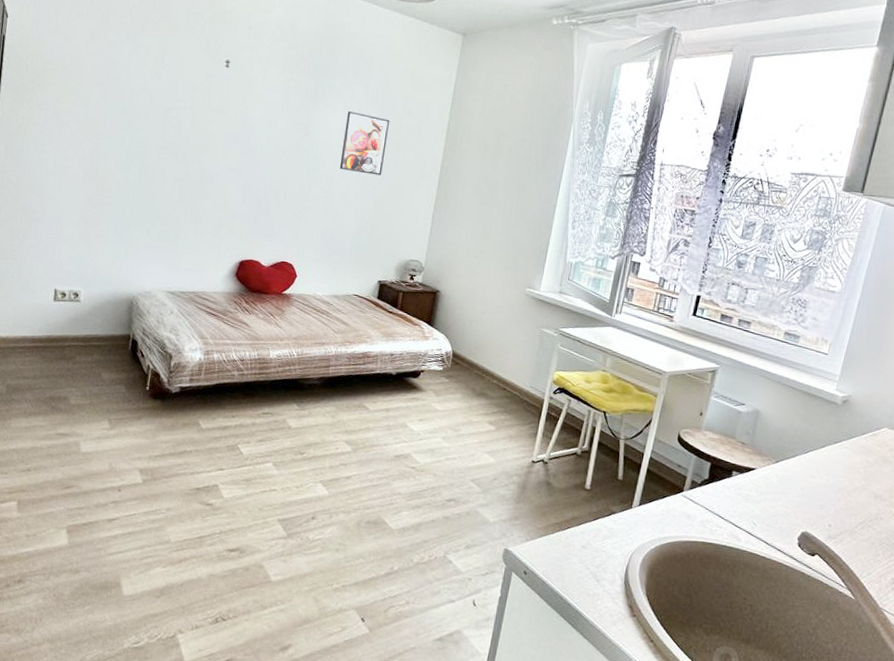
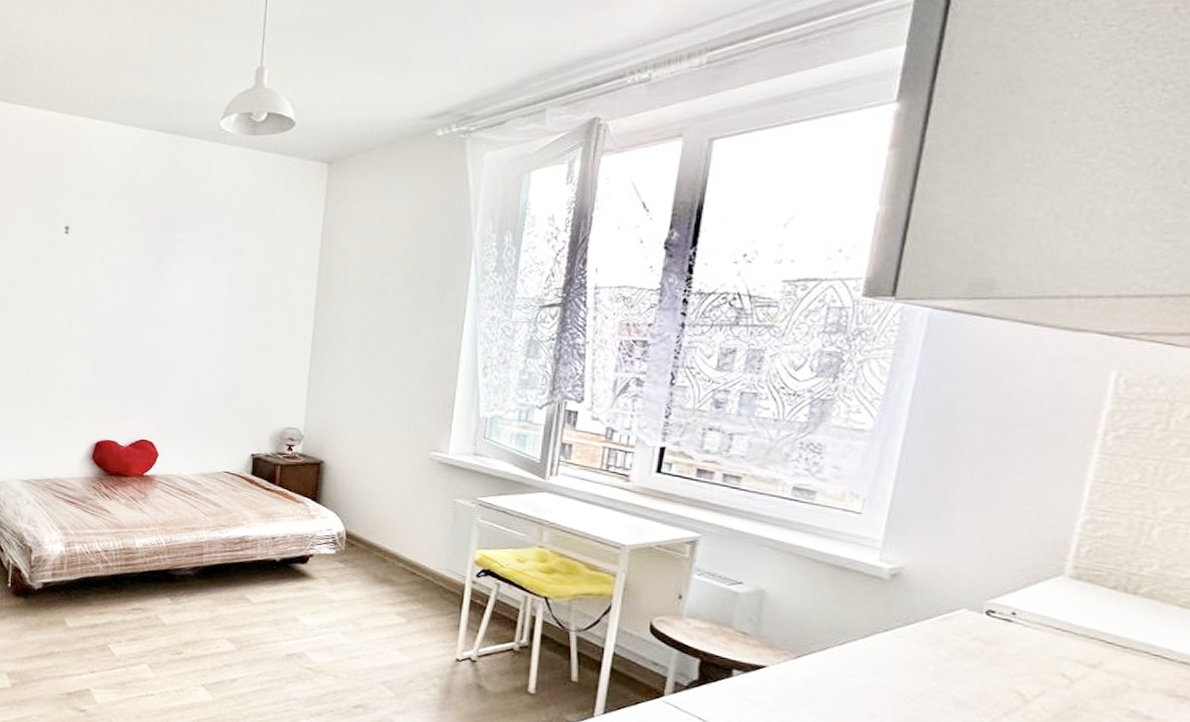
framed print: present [339,111,390,176] -> none [197,266,251,335]

